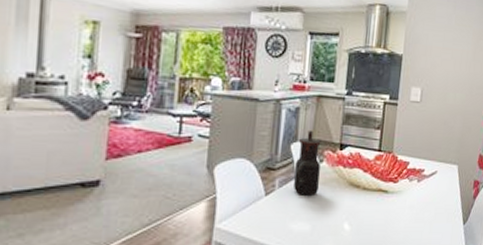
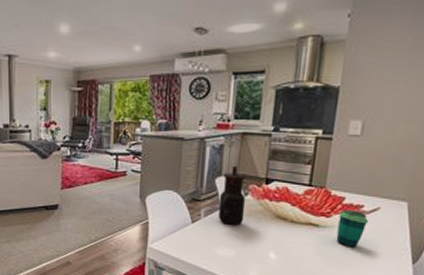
cup: none [402,174,429,213] -> present [336,209,369,248]

